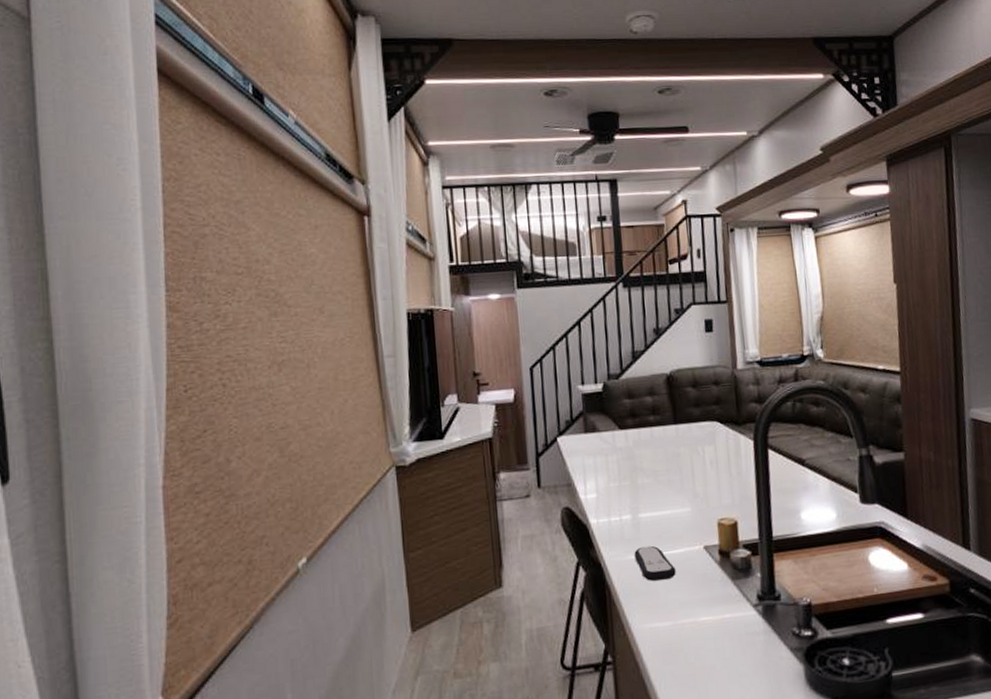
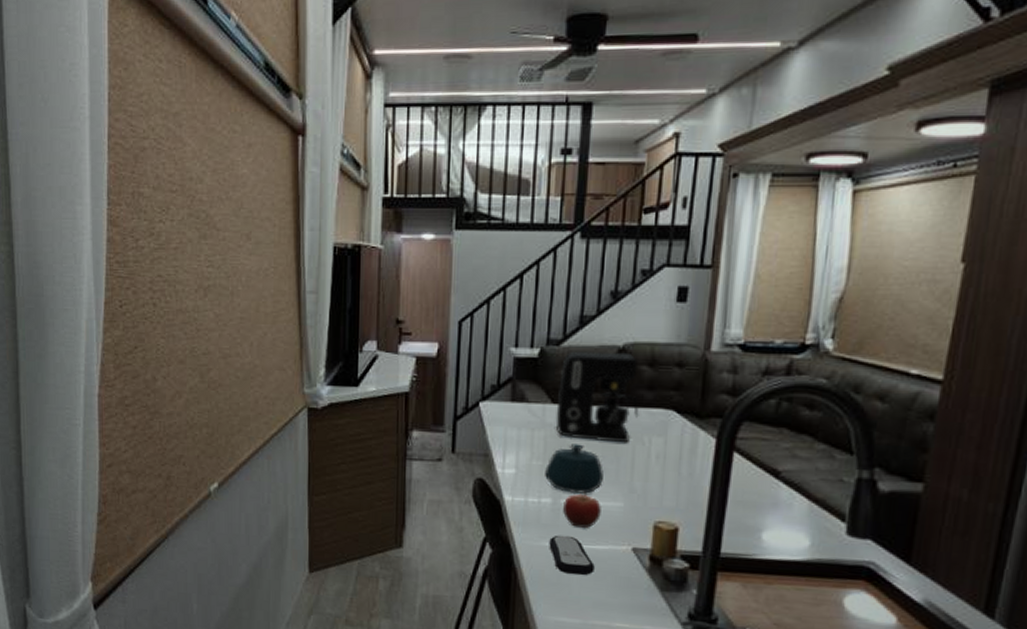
teapot: none [622,462,671,508] -> present [545,444,603,495]
coffee maker: none [623,378,692,459] -> present [555,351,640,443]
fruit: none [641,504,674,537] -> present [563,492,601,528]

